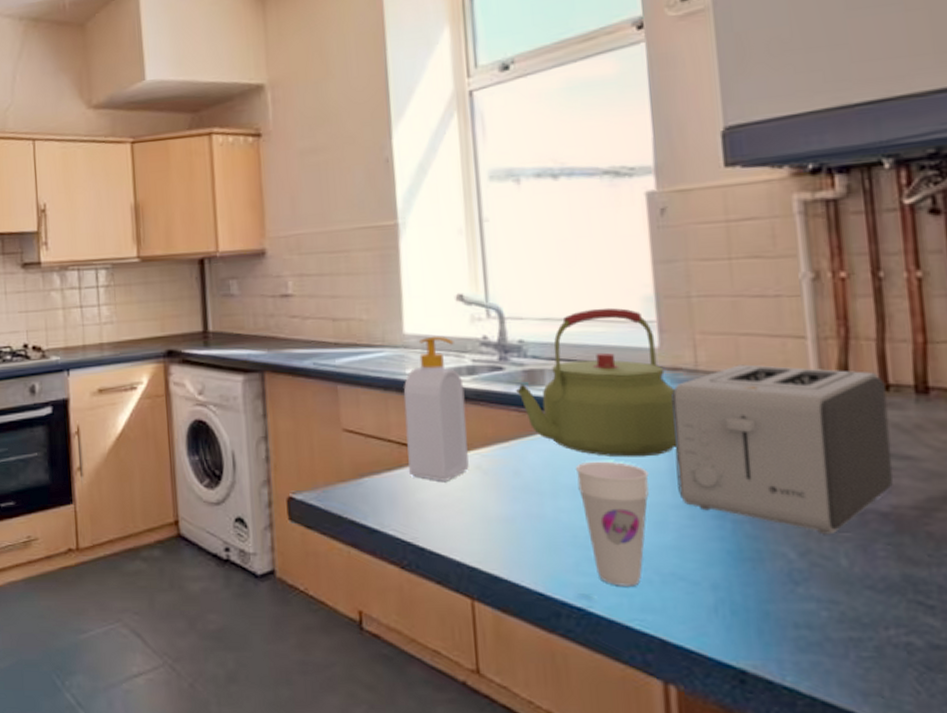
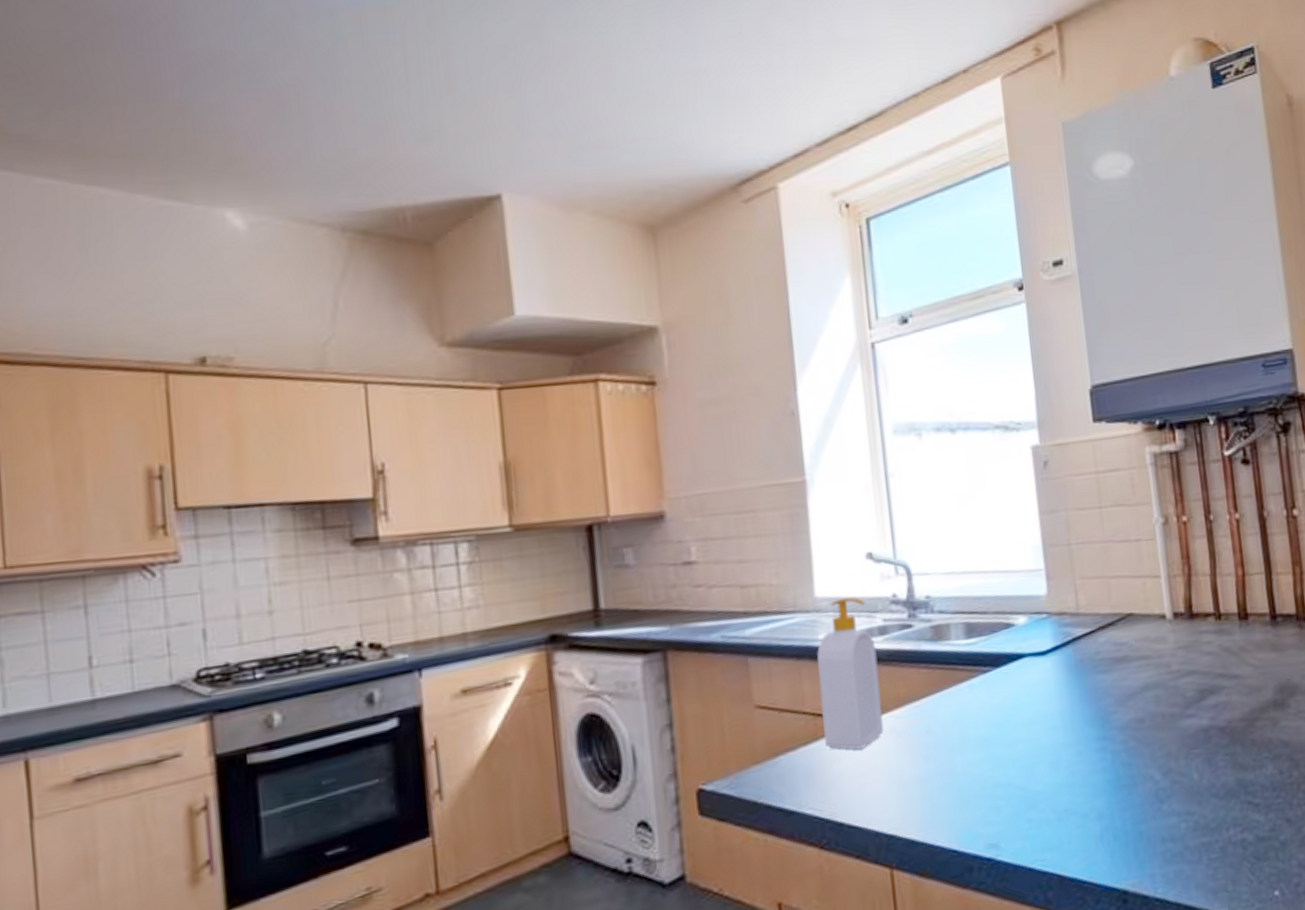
kettle: present [515,307,676,457] -> none [924,558,1065,705]
cup: present [575,461,649,586] -> none [980,708,1044,831]
toaster: present [671,364,894,535] -> none [1059,603,1227,754]

